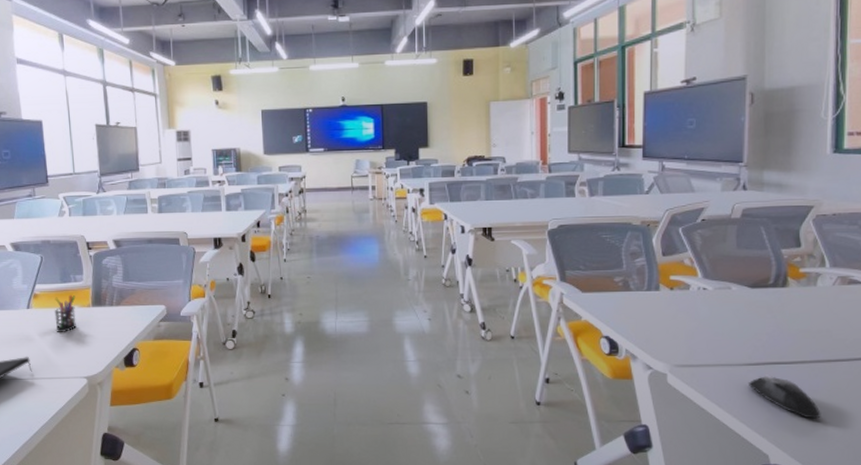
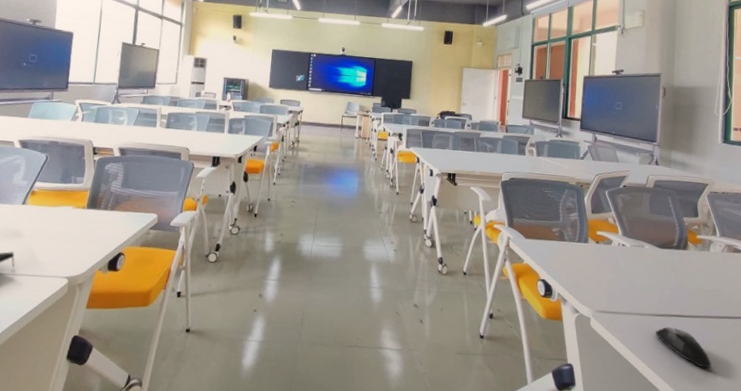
pen holder: present [54,294,76,332] -> none [46,195,73,231]

